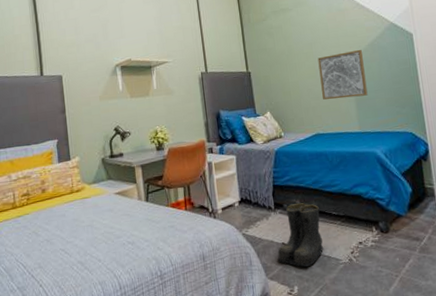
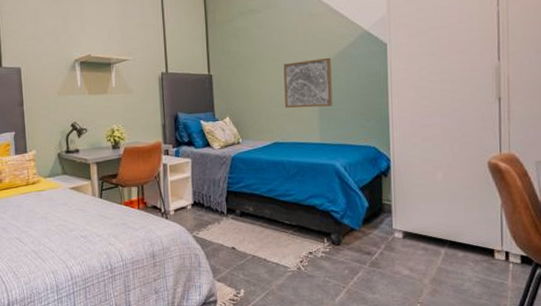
boots: present [277,203,324,267] -> none [226,210,274,272]

